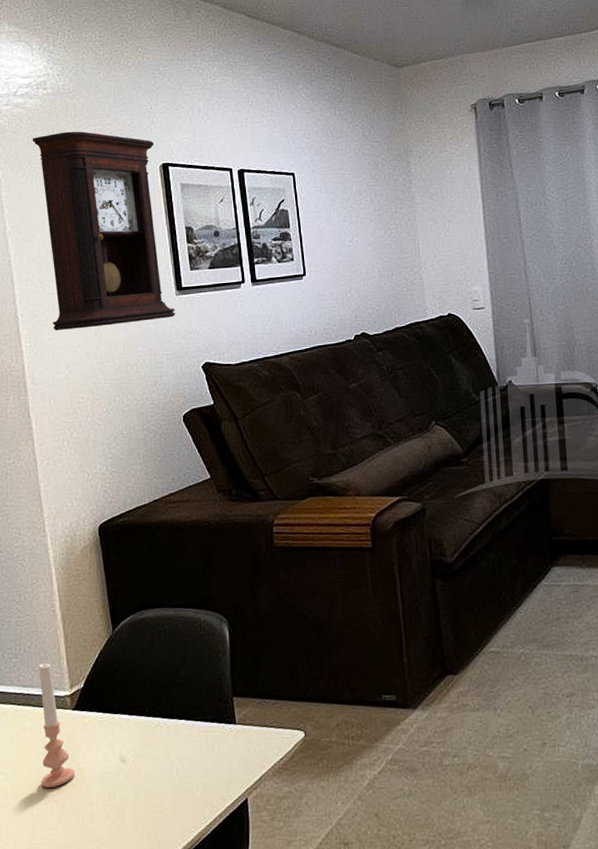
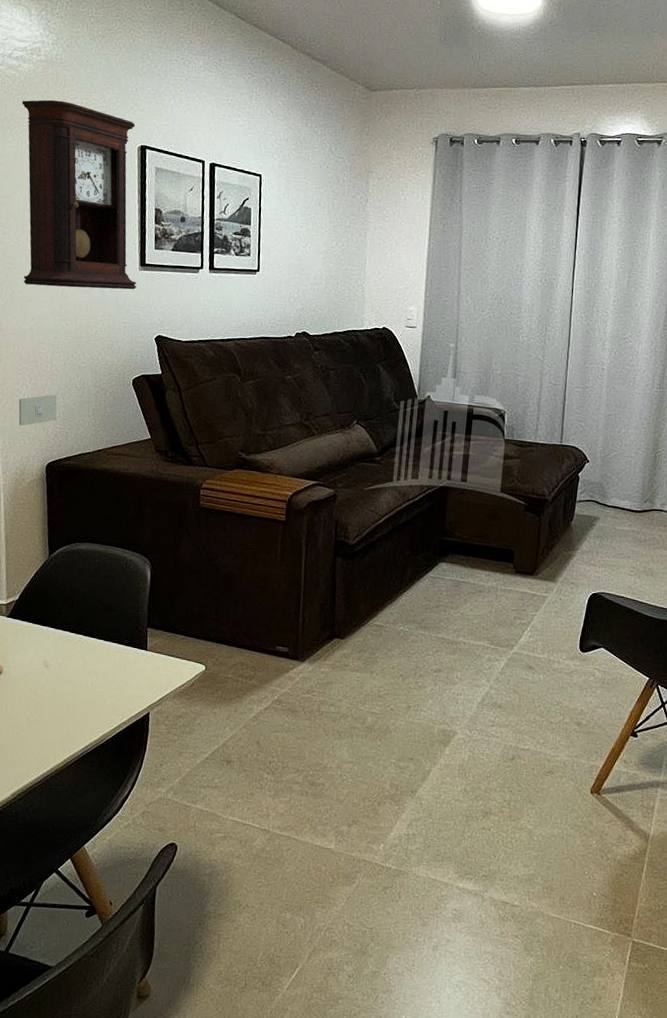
light switch: none [60,446,105,487] -> present [18,394,57,426]

